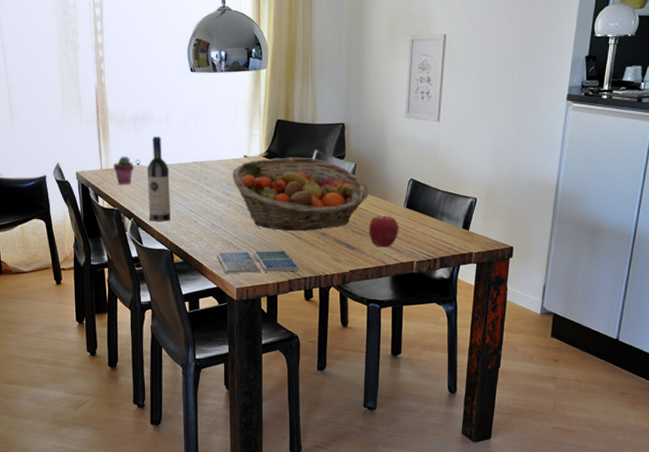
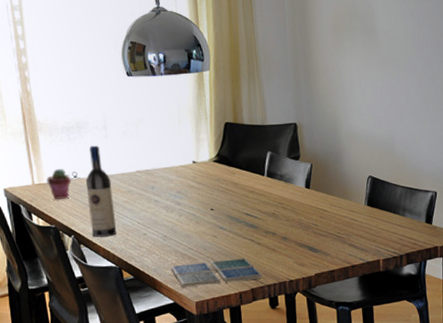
fruit basket: present [232,157,368,232] -> none [180,160,328,238]
apple: present [369,215,399,248] -> none [331,215,362,248]
wall art: present [405,33,446,122] -> none [354,30,394,118]

